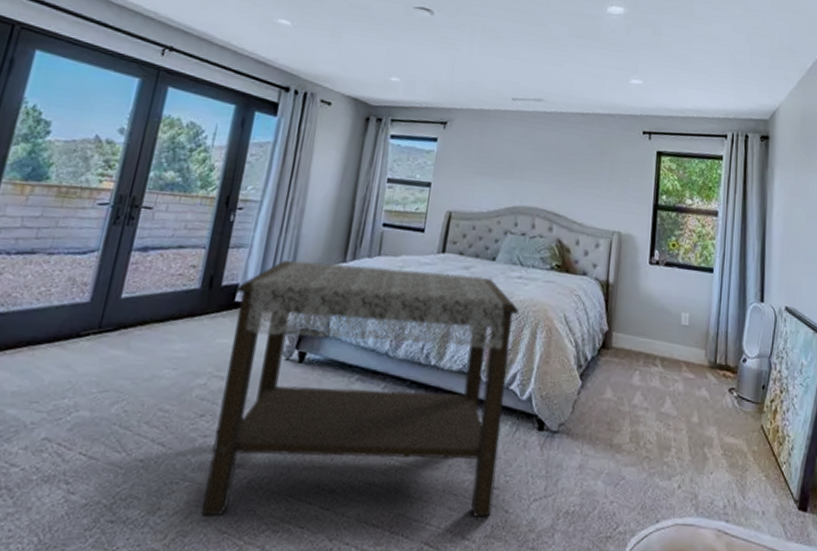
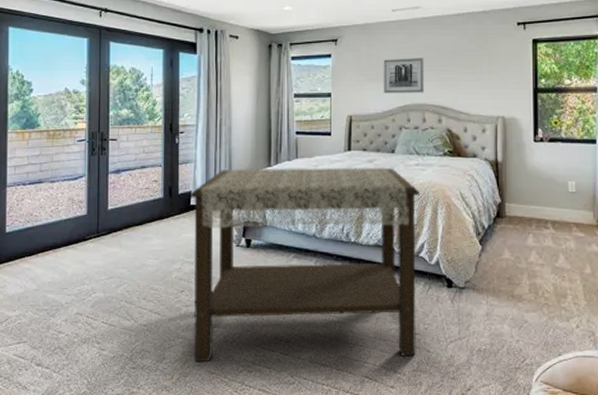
wall art: none [491,152,541,195] -> present [383,58,424,93]

